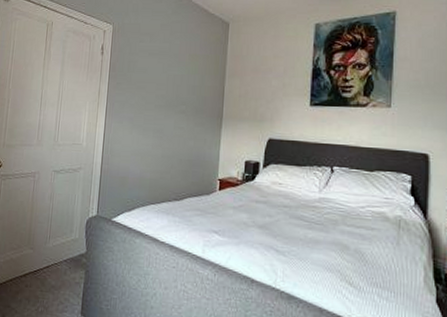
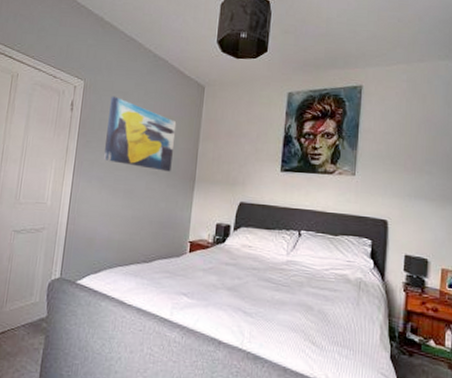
wall art: none [134,38,203,110] -> present [104,96,177,172]

